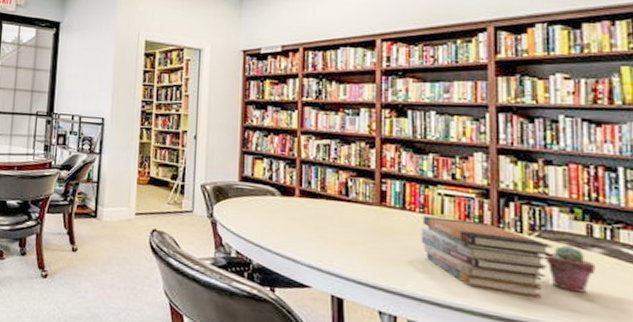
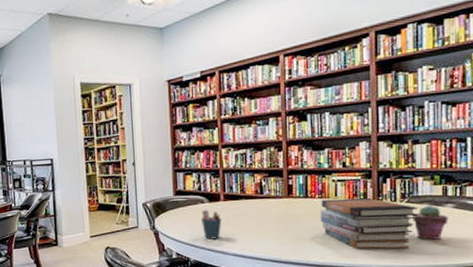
pen holder: none [270,204,295,243] -> present [201,209,222,240]

